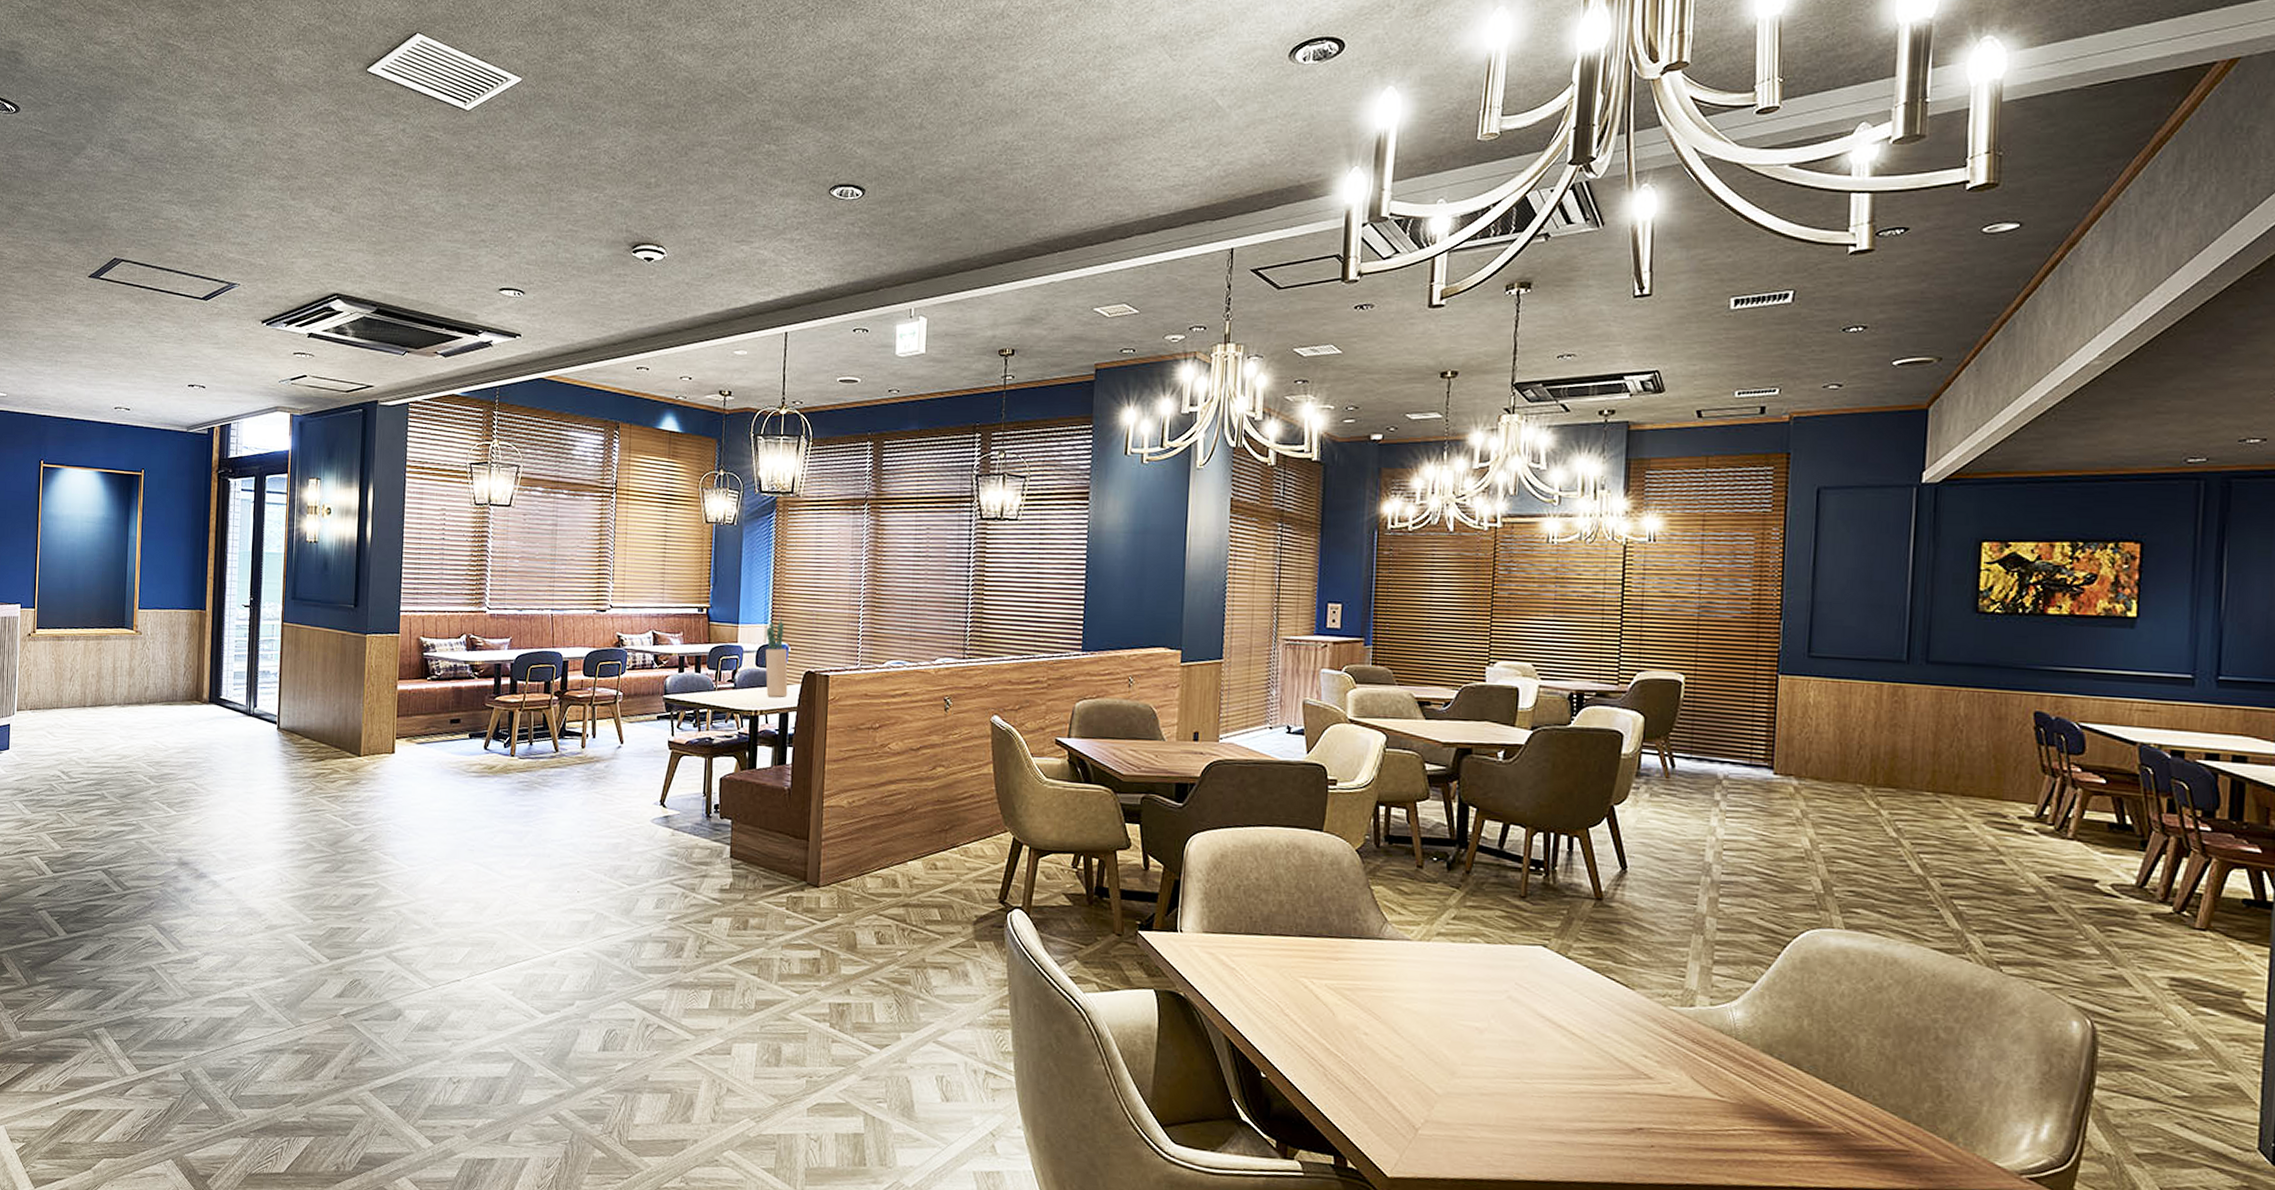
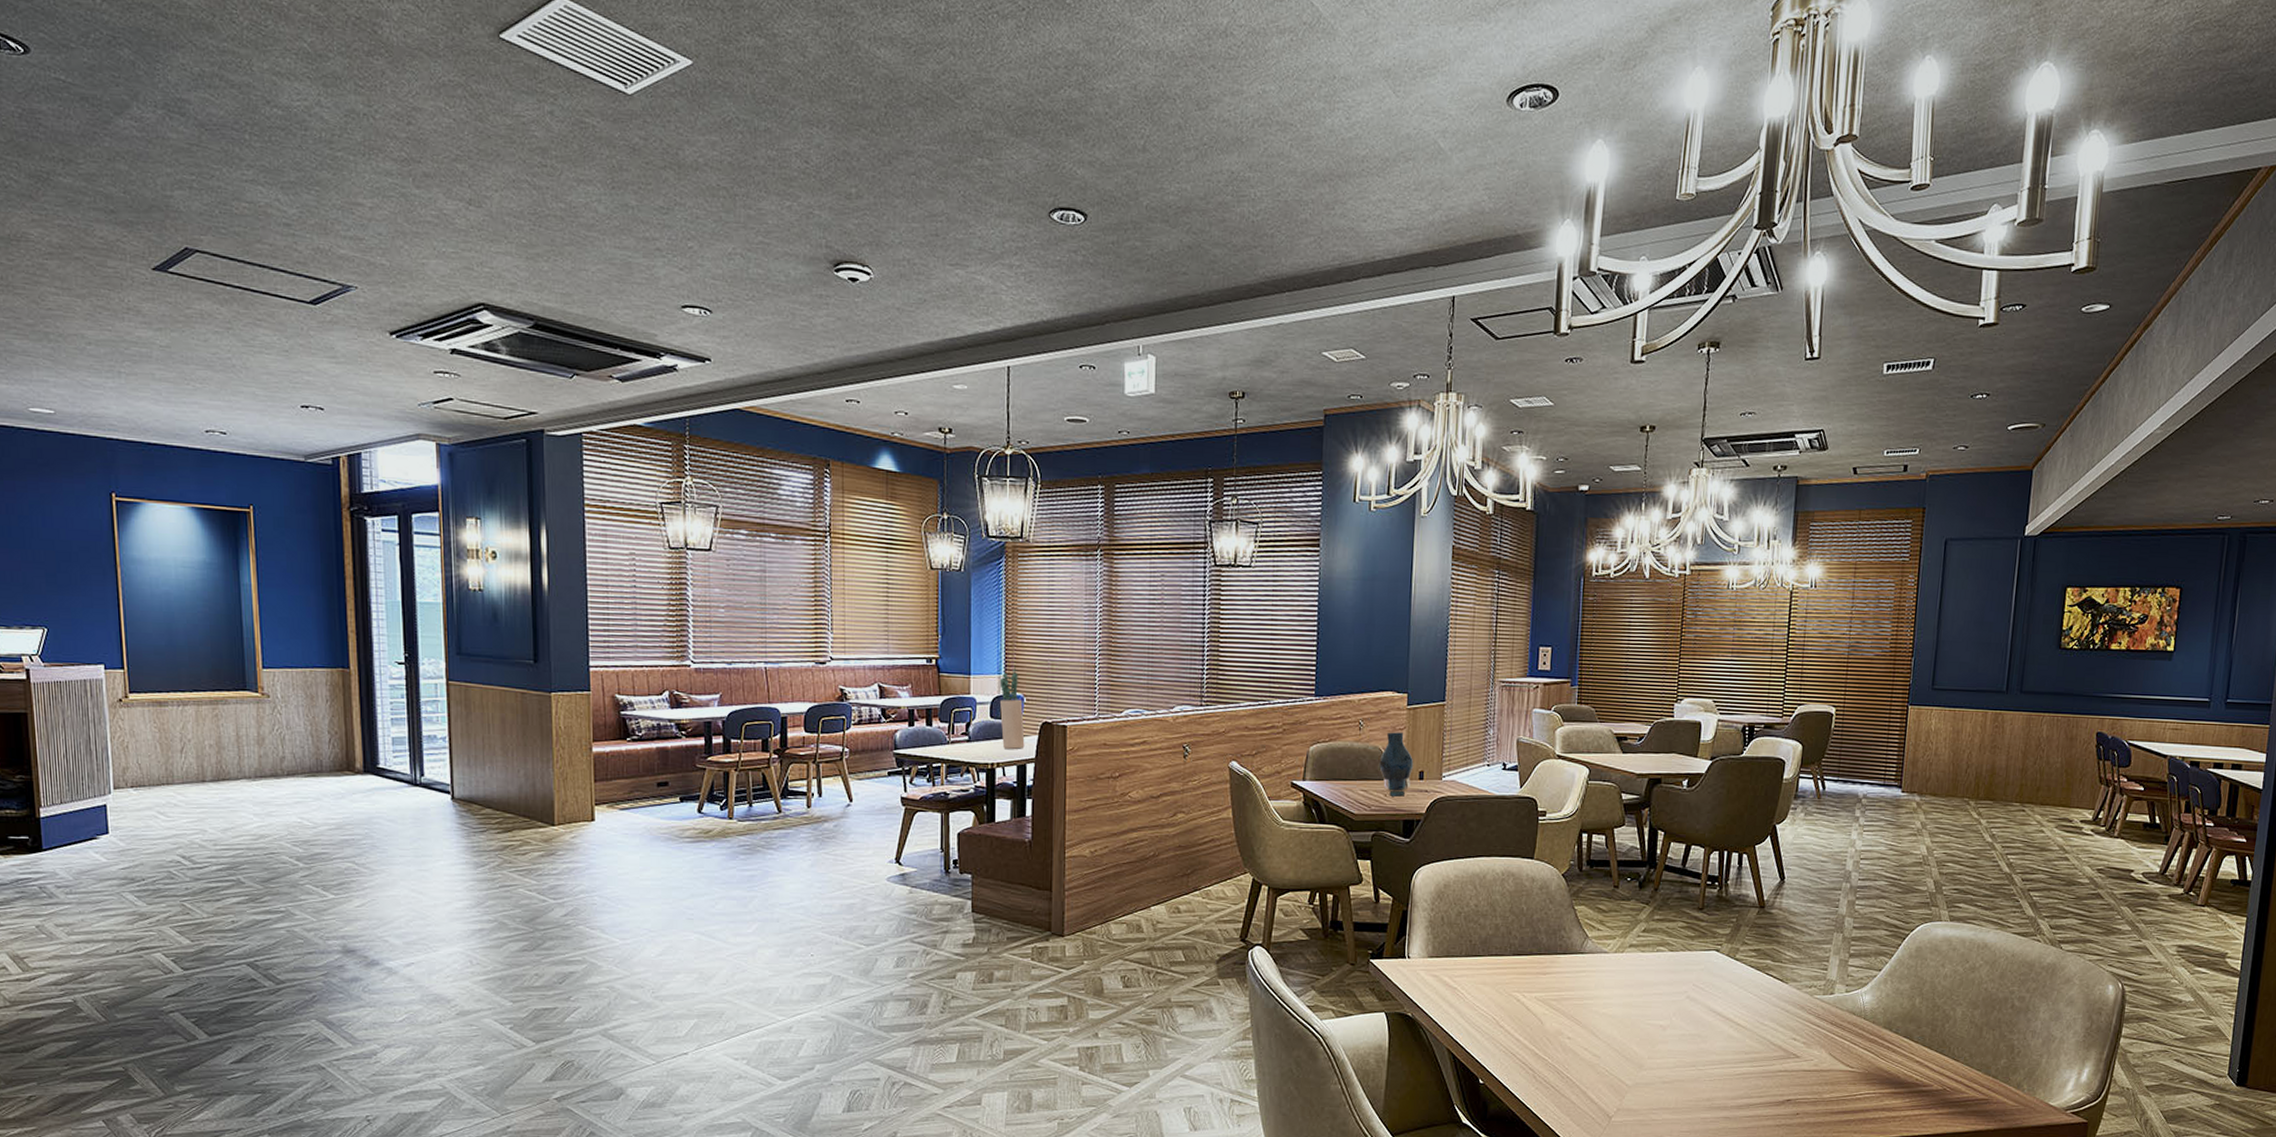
vase: none [1149,690,1188,758] -> present [1378,732,1414,797]

